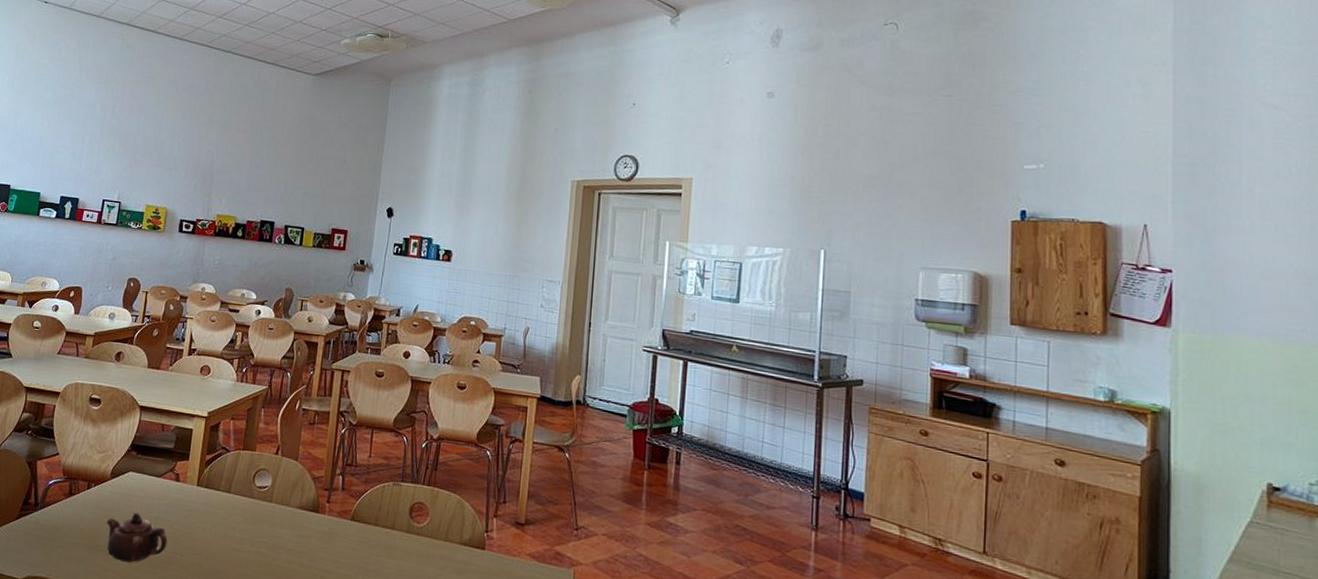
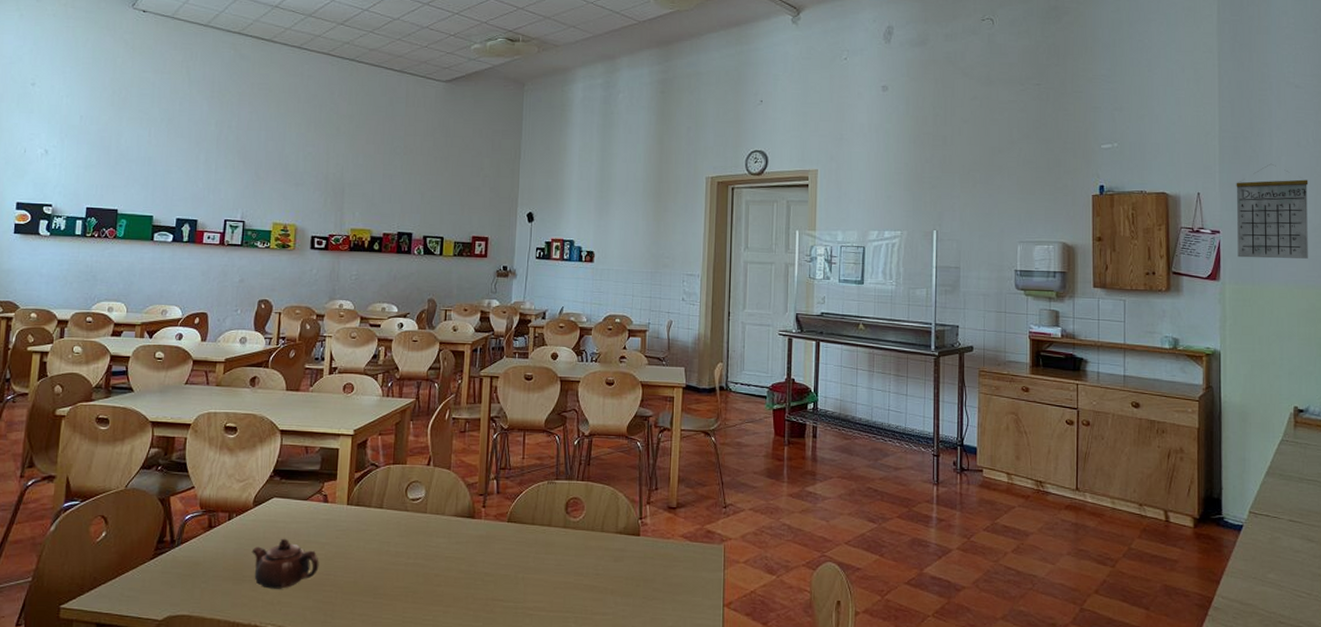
calendar: none [1194,195,1290,309] -> present [1236,163,1309,259]

